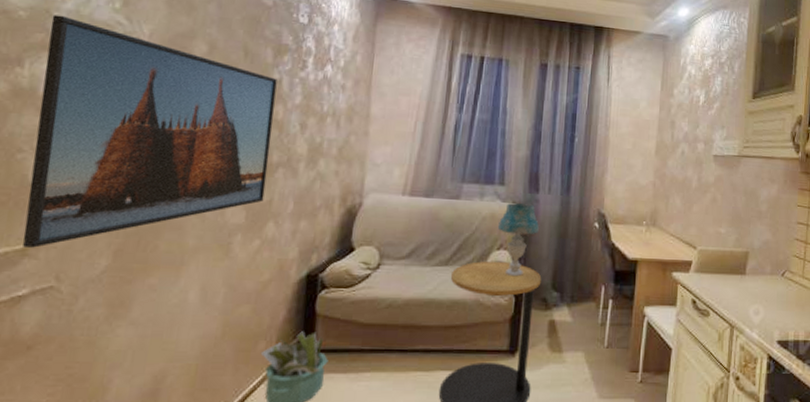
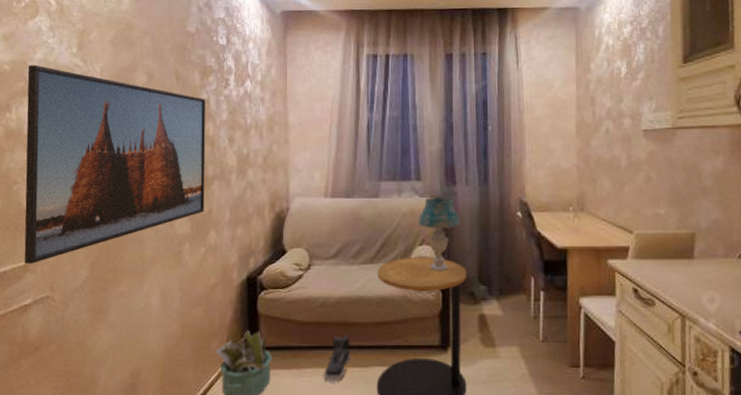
sneaker: none [383,337,416,386] -> present [323,334,350,382]

